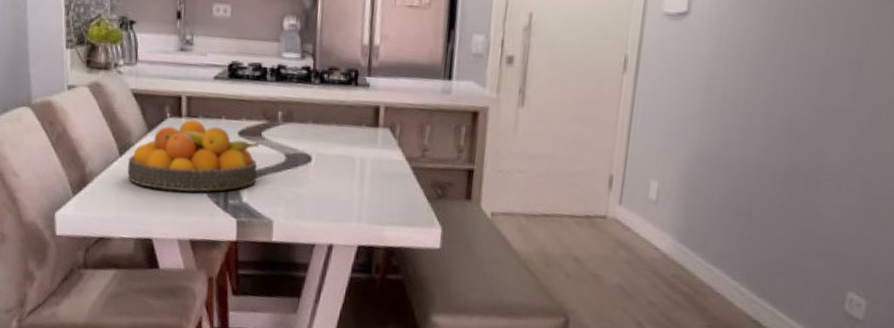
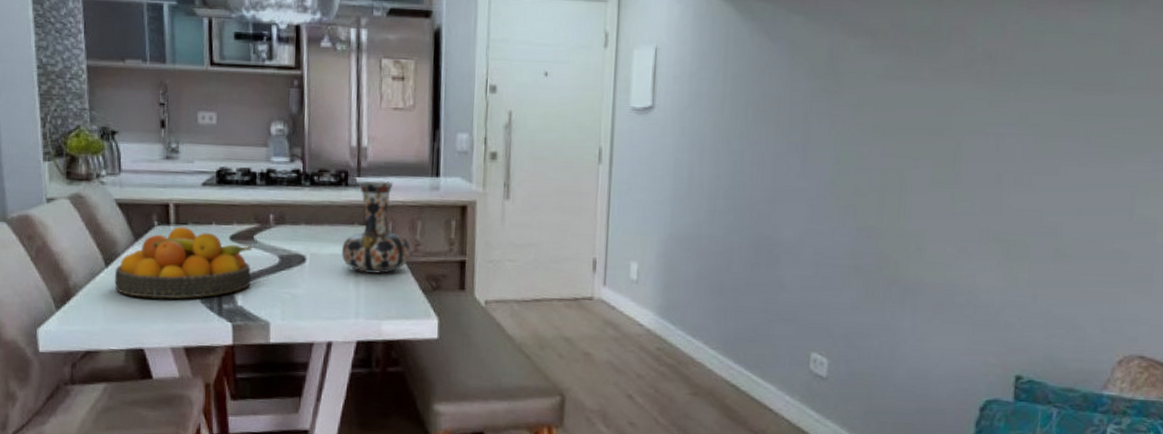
decorative vase: none [347,80,418,179] -> present [341,180,411,275]

